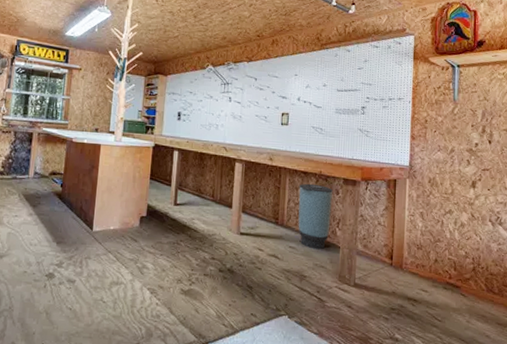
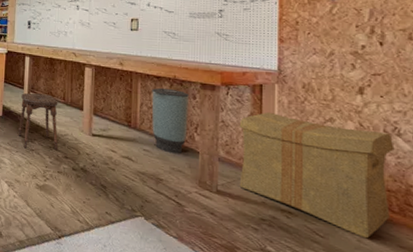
stool: none [163,190,207,251] -> present [18,93,58,150]
cardboard box: none [374,205,497,319] -> present [239,111,395,239]

